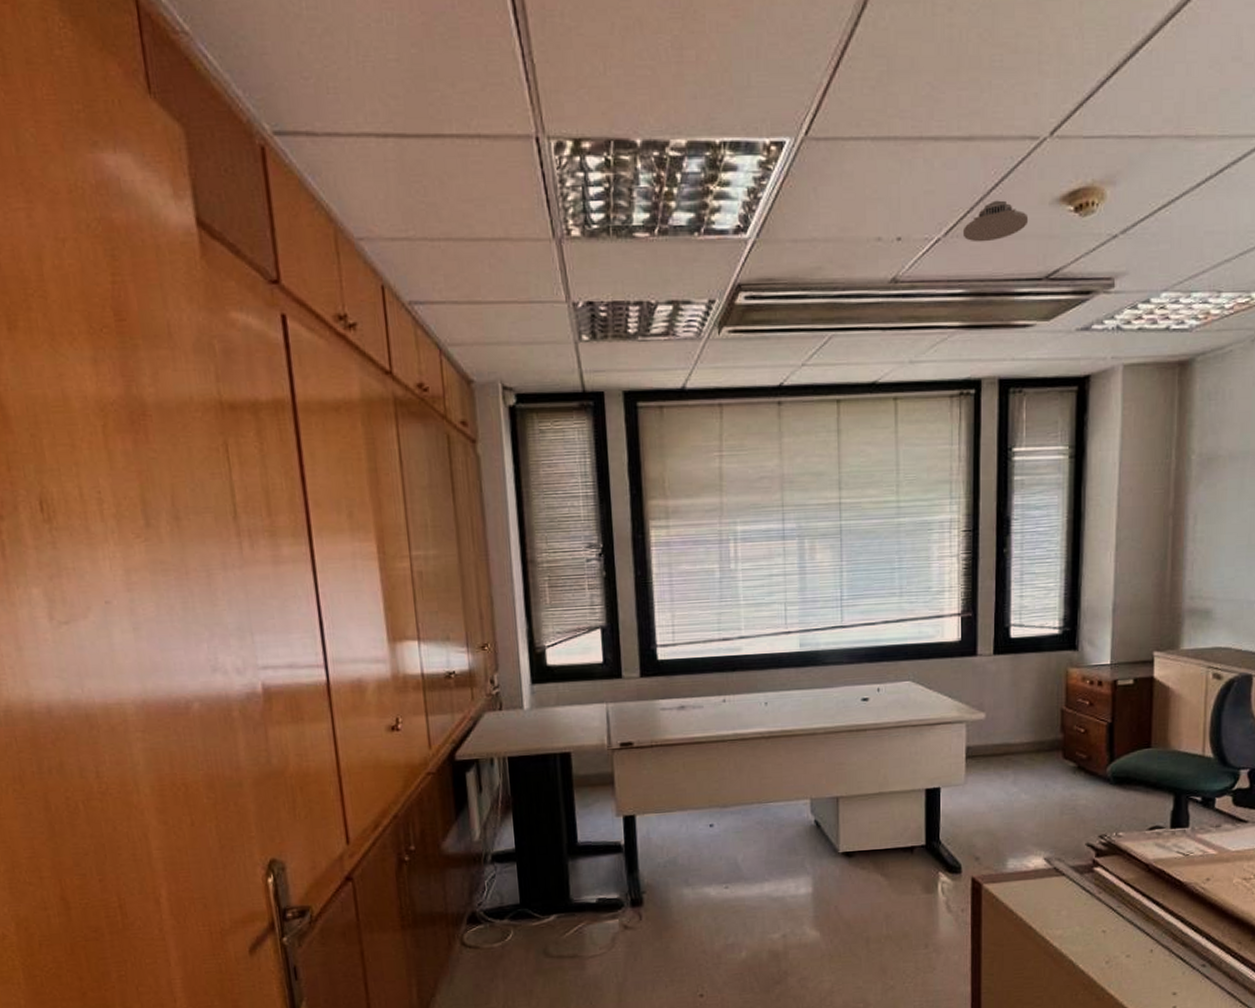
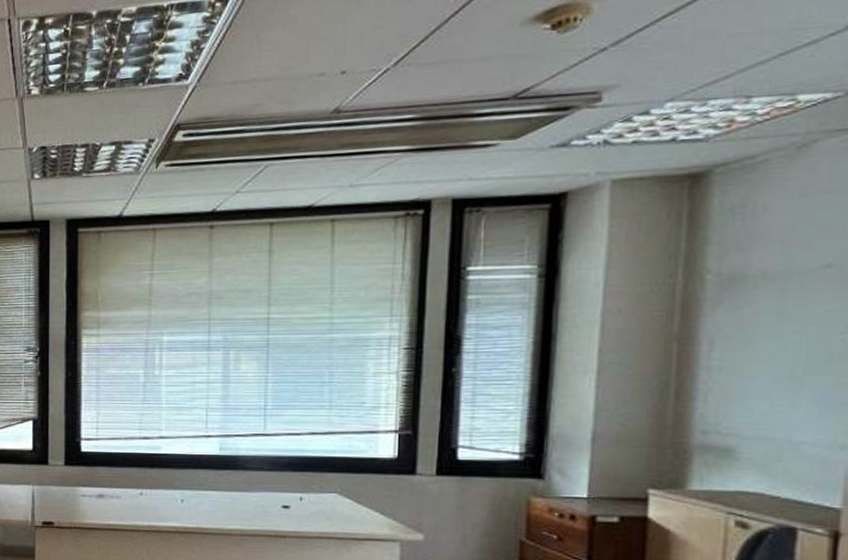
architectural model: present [962,200,1029,242] -> none [415,26,494,69]

